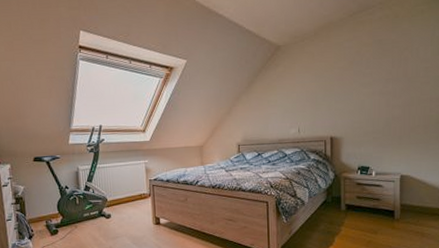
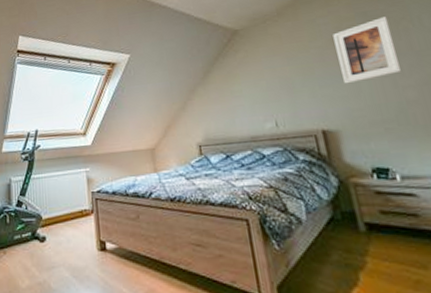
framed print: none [353,46,395,101] -> present [332,16,402,84]

